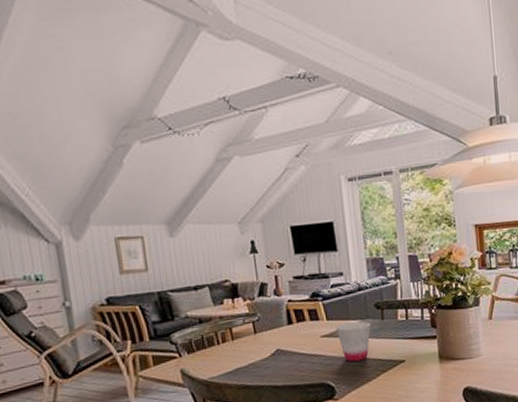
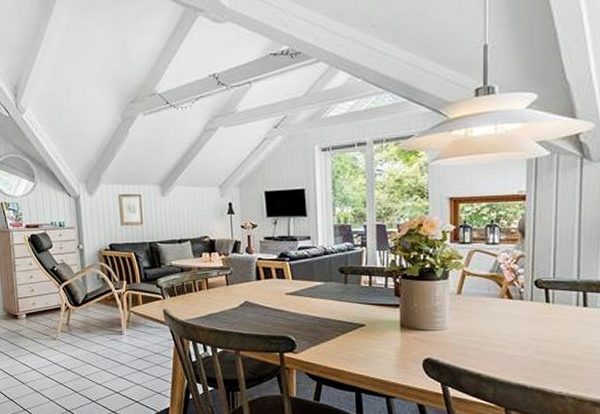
cup: present [336,321,371,362] -> none [301,283,334,321]

